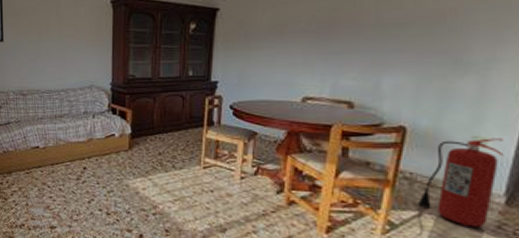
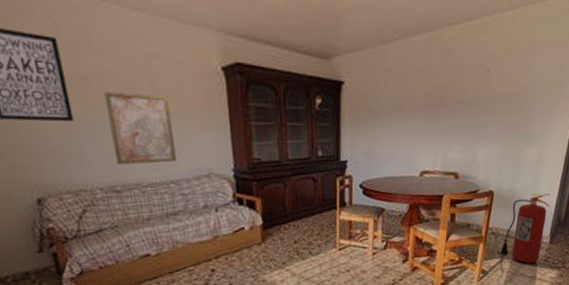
wall art: none [25,21,68,75] -> present [103,92,176,165]

